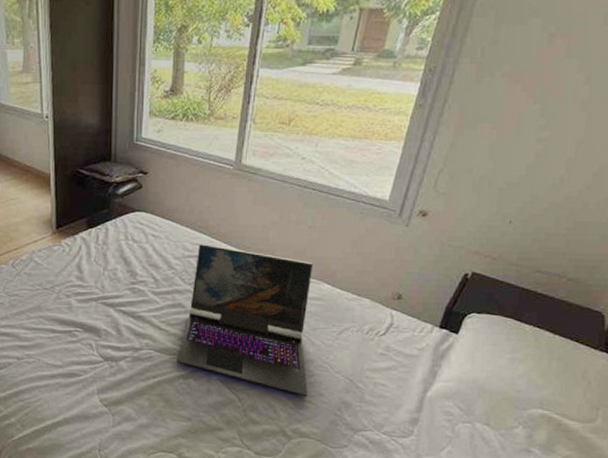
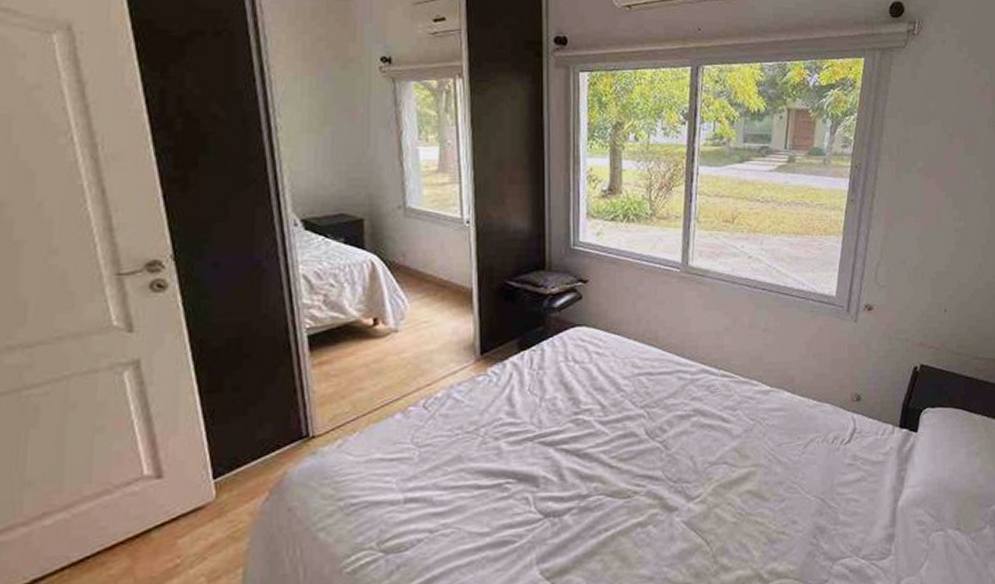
laptop: present [175,243,314,397] -> none [631,357,781,527]

